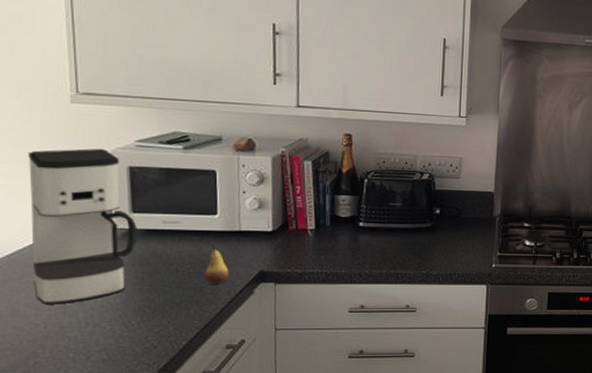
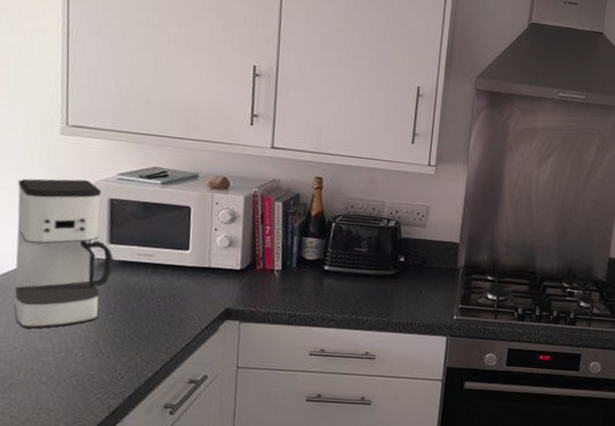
fruit: present [204,245,229,285] -> none [172,279,197,320]

